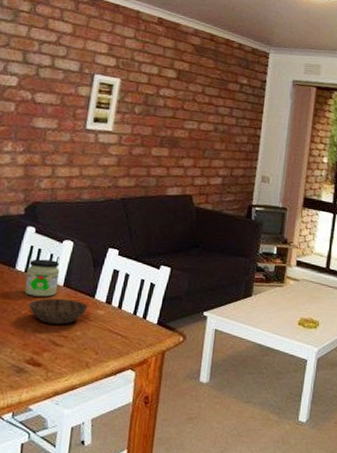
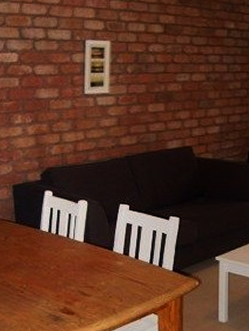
jar: present [24,259,60,297] -> none [50,219,79,253]
bowl: present [29,298,88,325] -> none [56,253,108,276]

